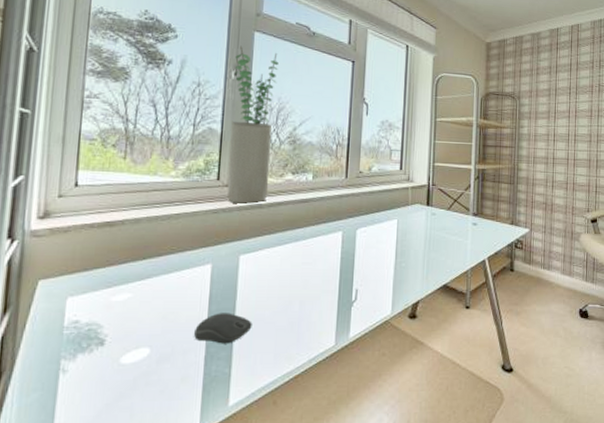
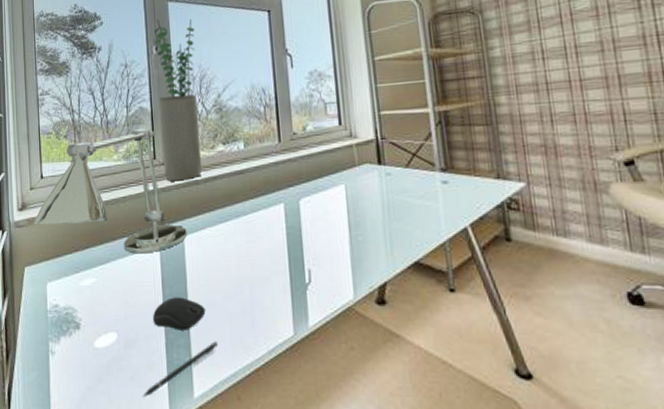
desk lamp: none [57,149,244,271] -> present [33,128,187,254]
pen: none [171,353,261,409] -> present [142,341,219,397]

